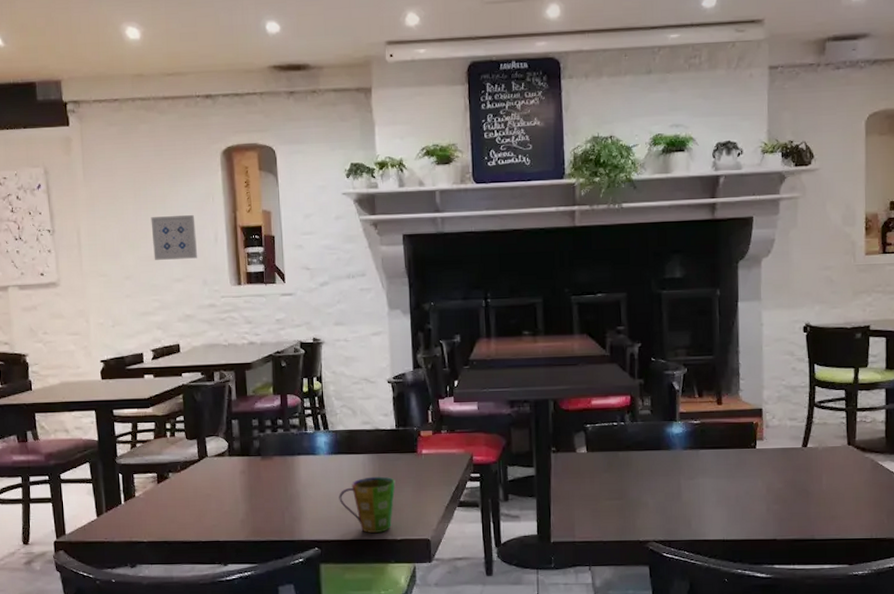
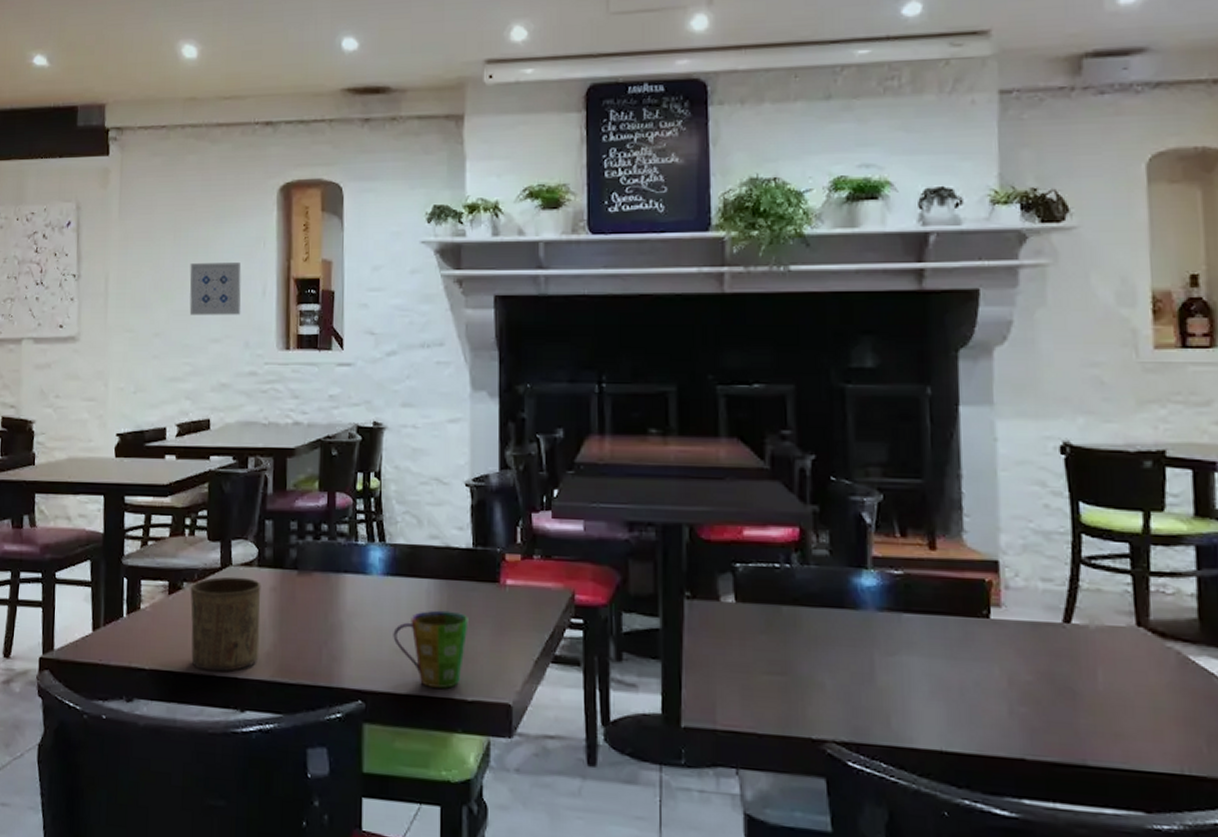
cup: none [175,465,235,538] -> present [190,576,261,672]

